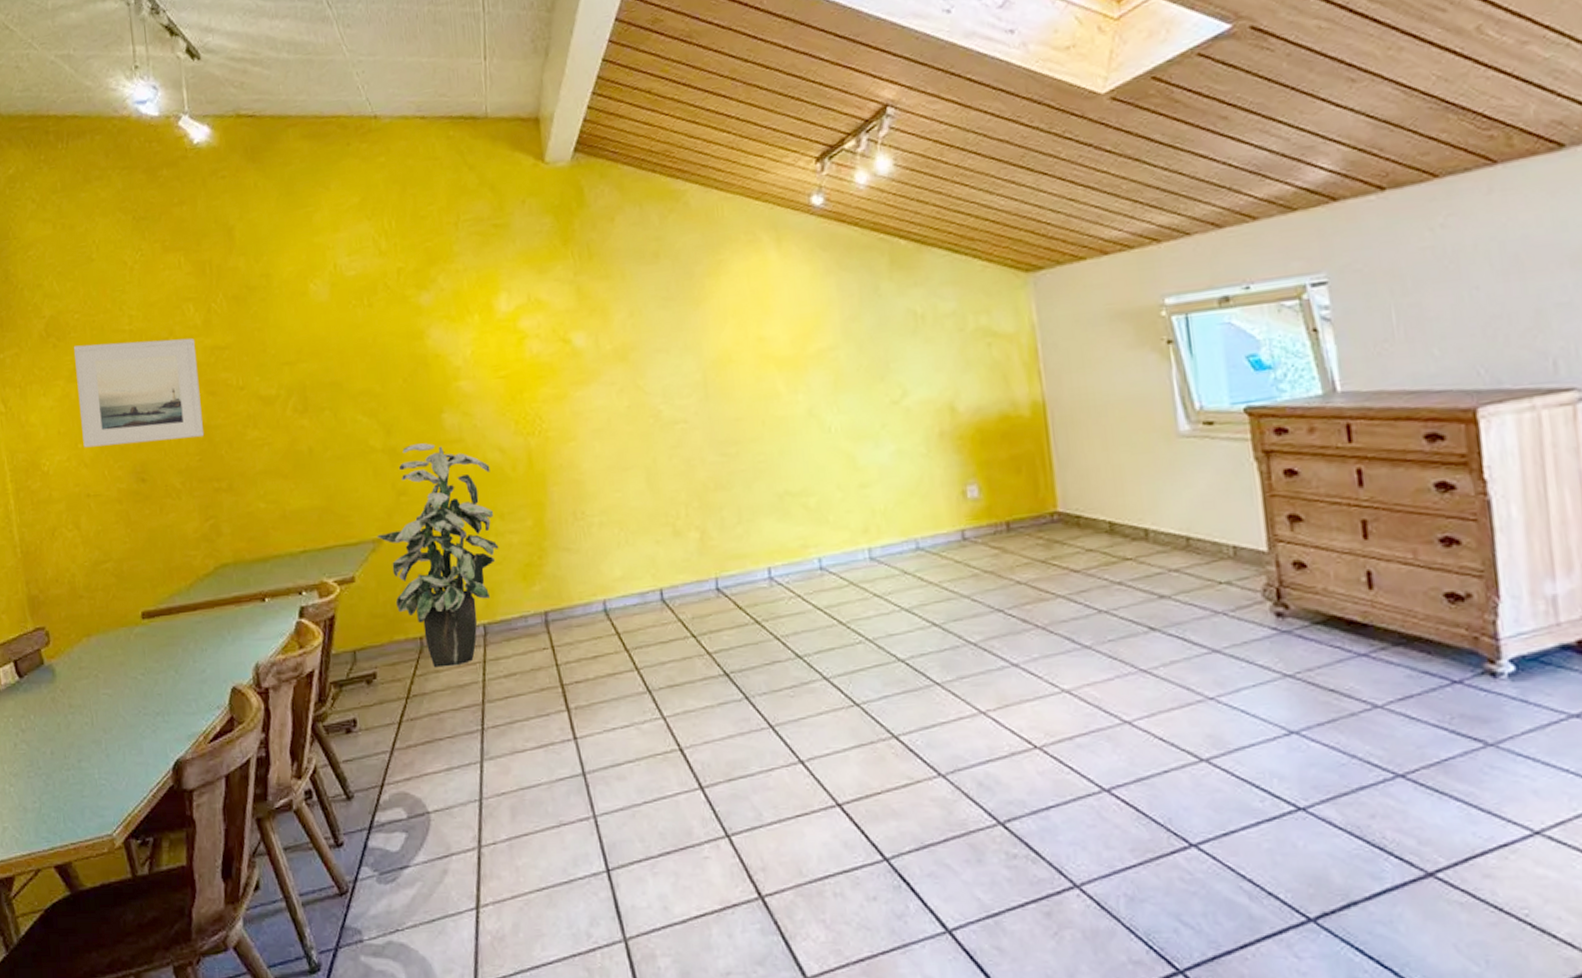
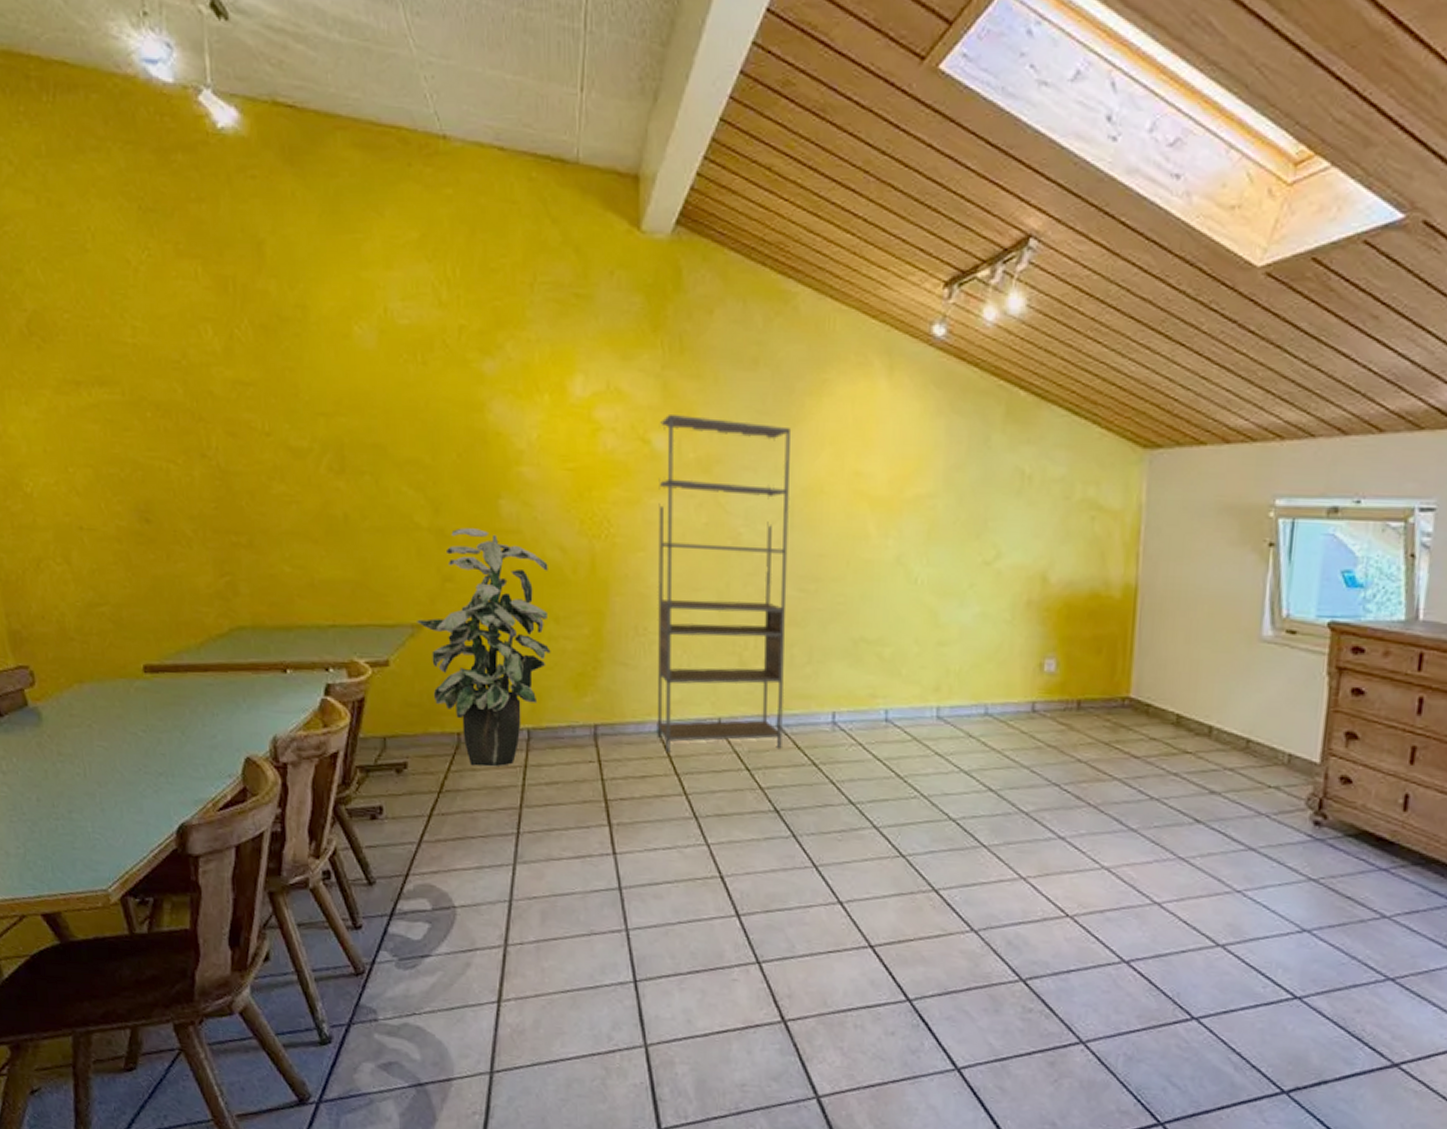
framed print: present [74,338,205,448] -> none [63,352,222,481]
shelving unit: none [578,308,724,631] -> present [657,415,790,753]

